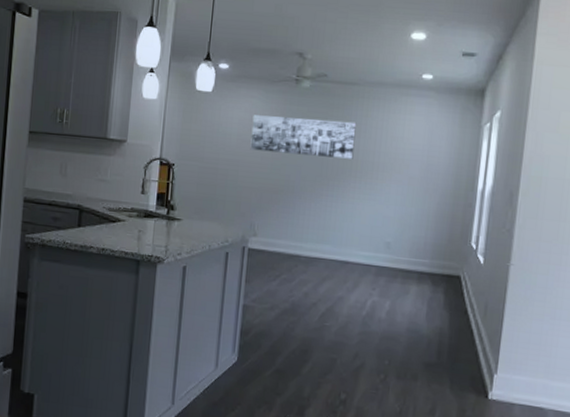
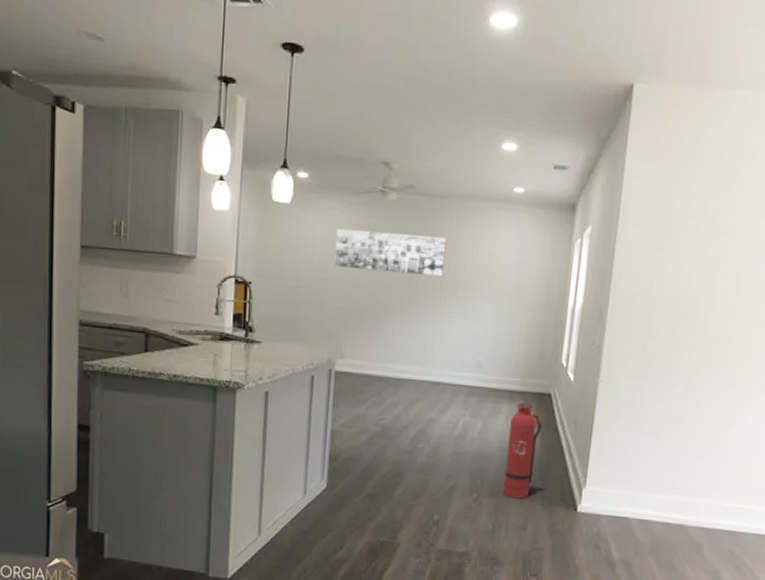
fire extinguisher: none [410,284,451,383] -> present [502,403,542,499]

